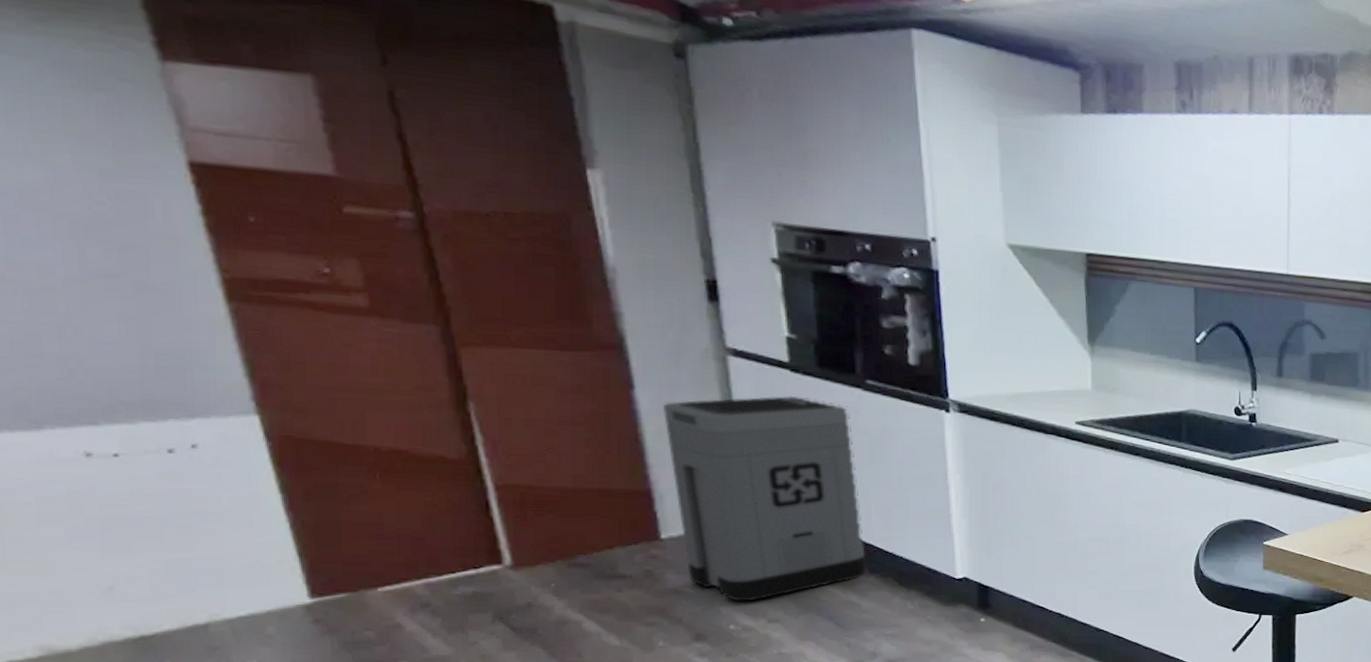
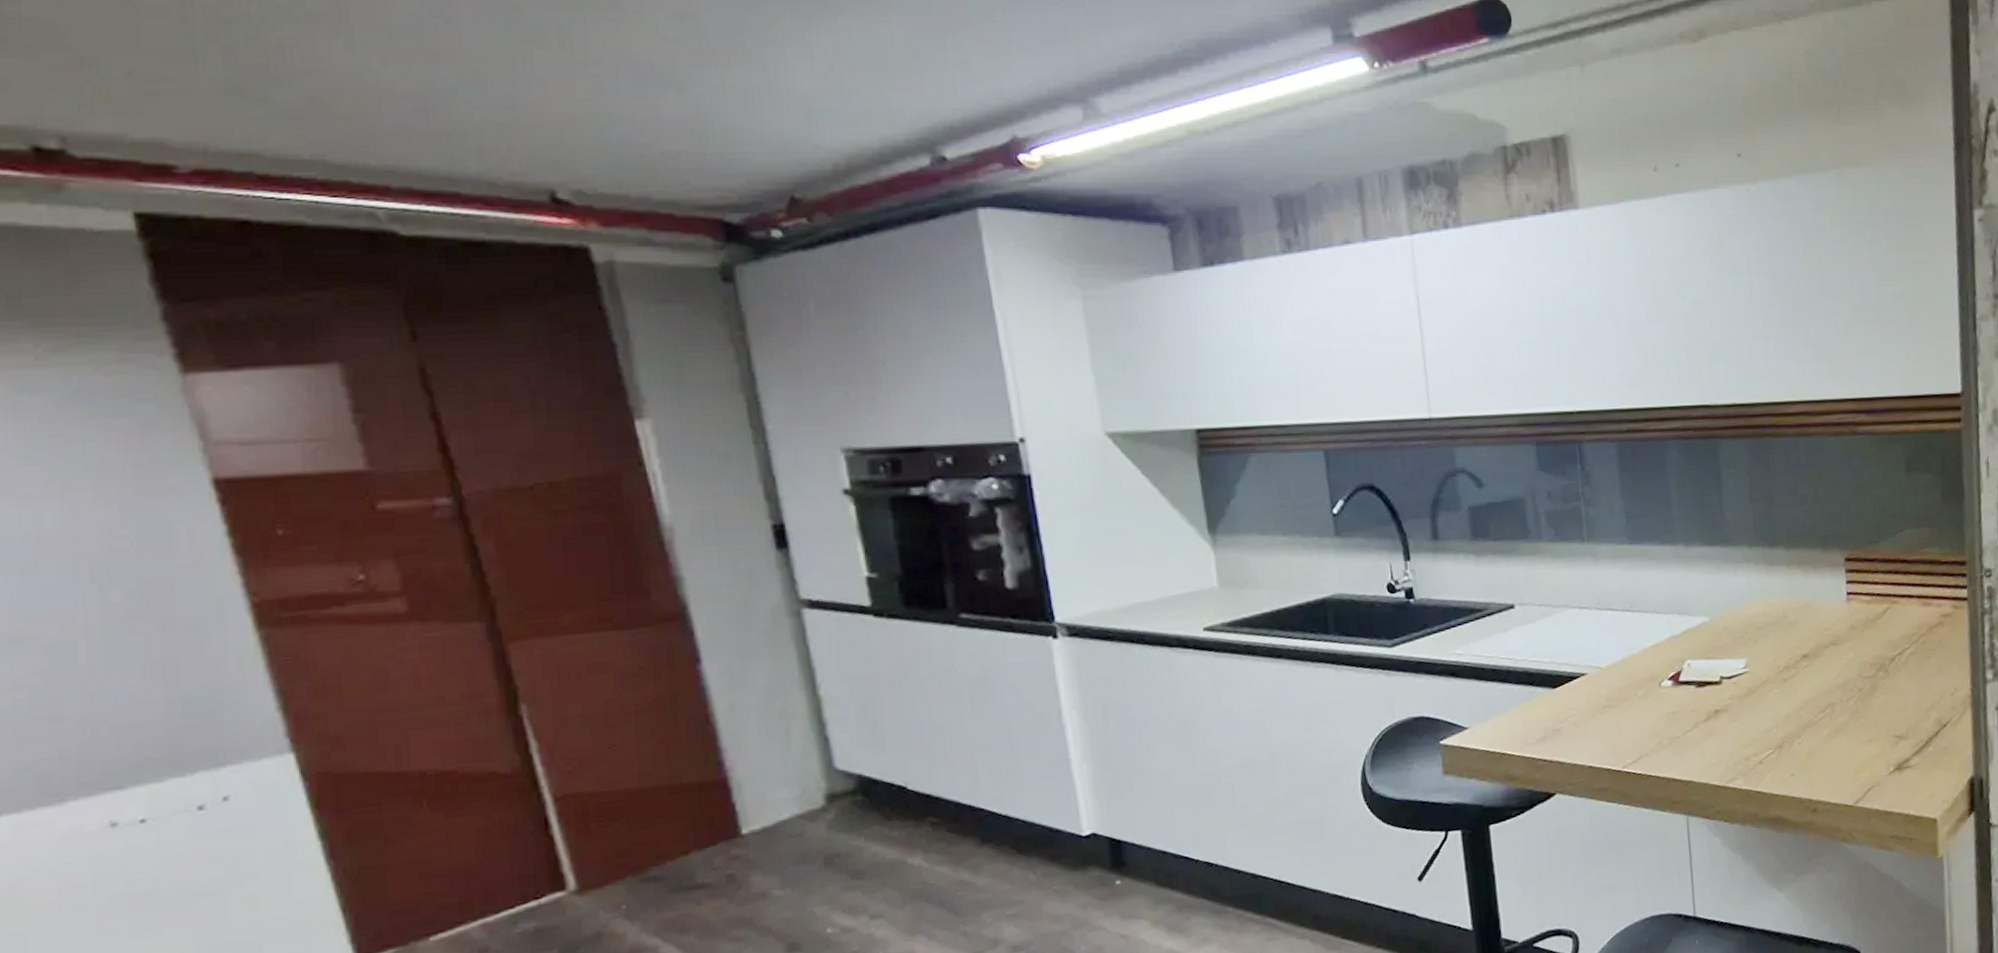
trash can: present [663,395,867,602] -> none [735,644,979,899]

